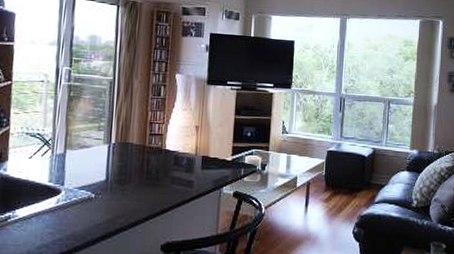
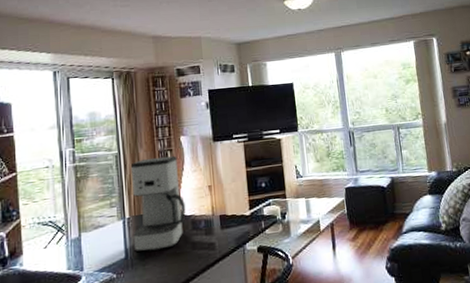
coffee maker: none [116,89,171,179] -> present [130,156,186,252]

